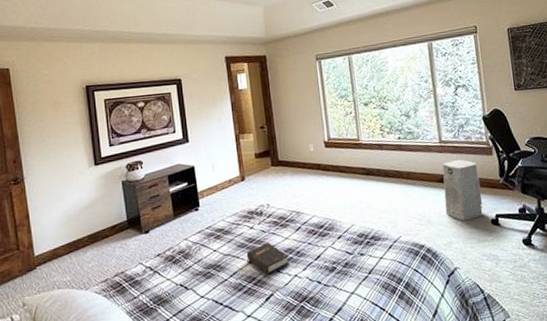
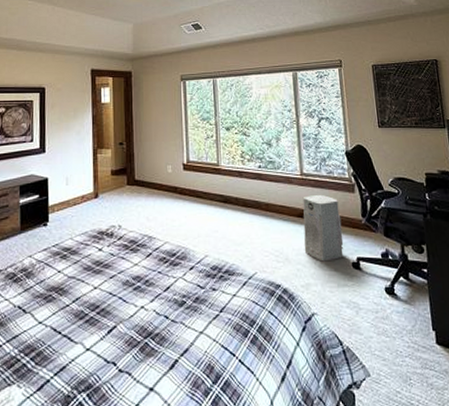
hardback book: present [246,242,289,275] -> none [92,267,136,304]

